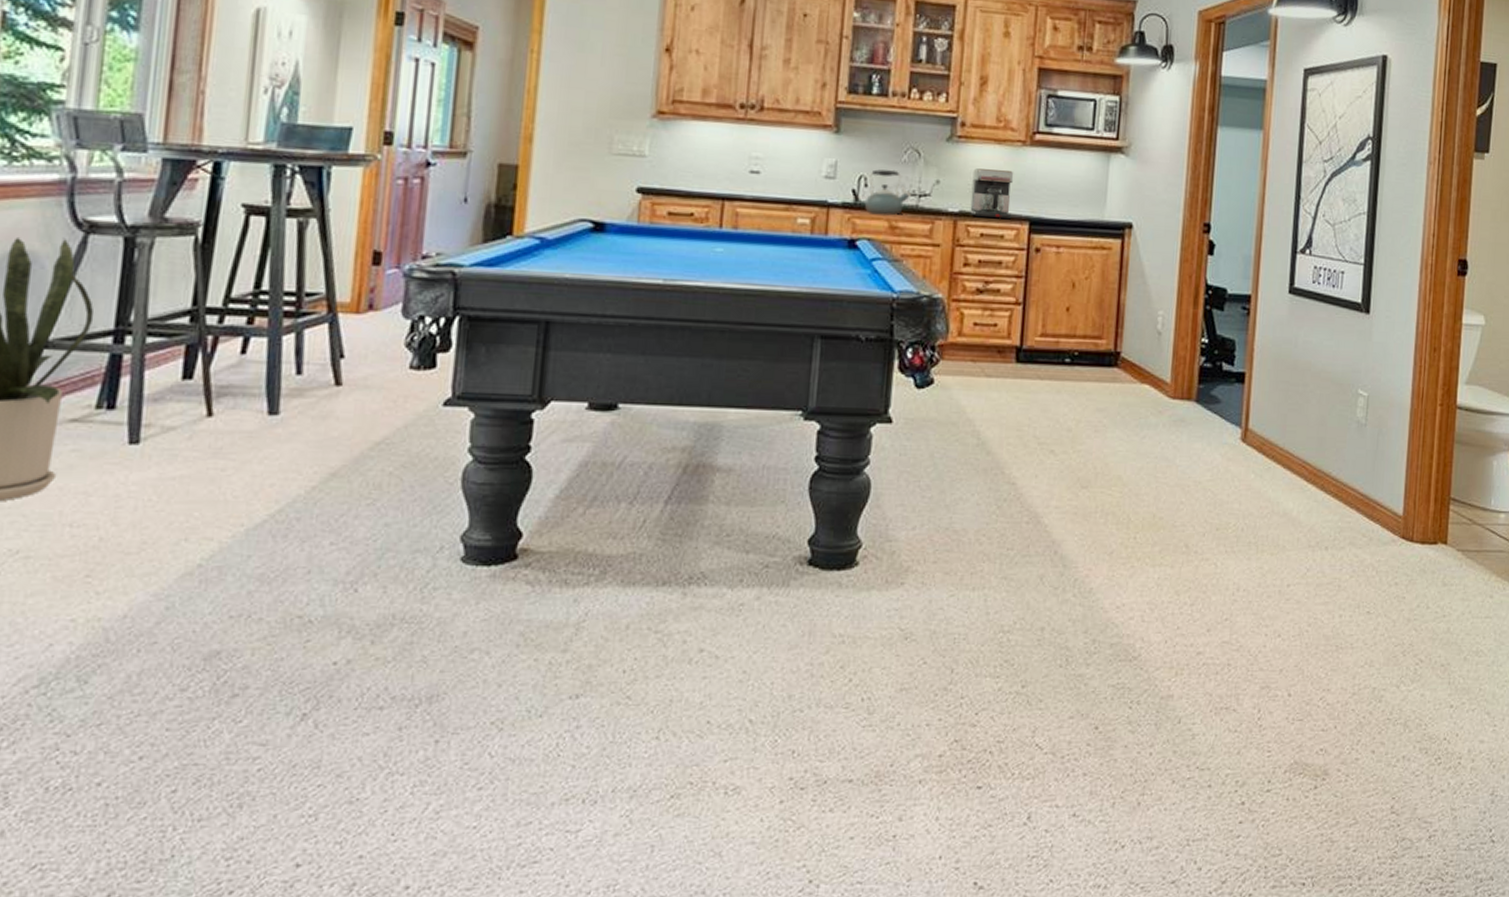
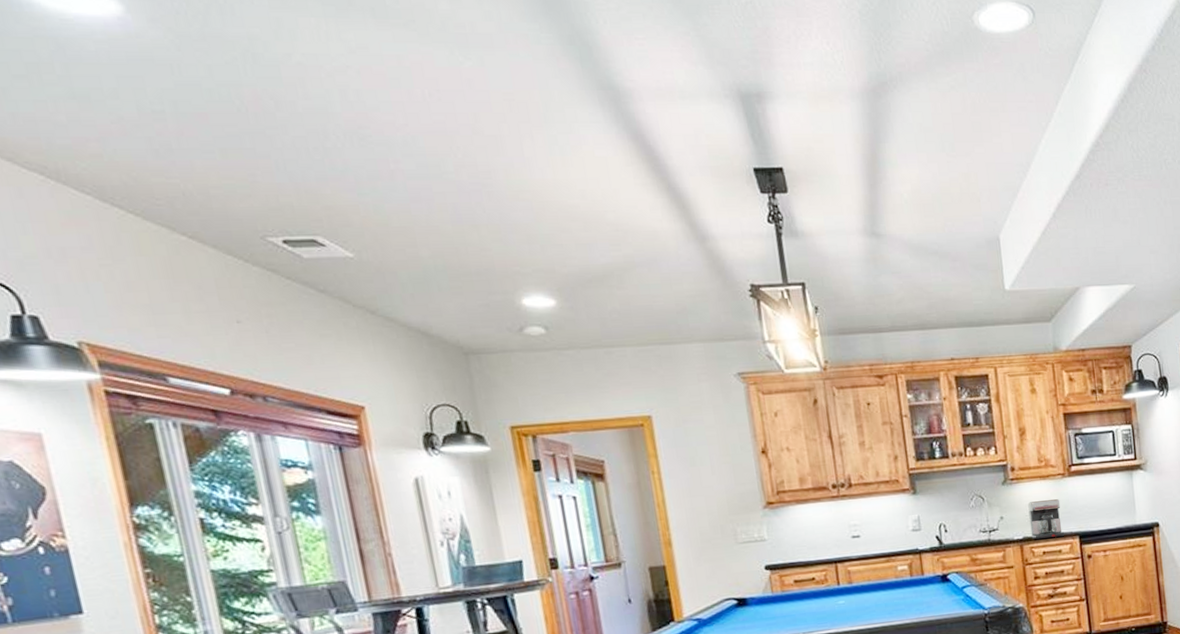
kettle: present [864,169,912,217] -> none [947,514,984,553]

